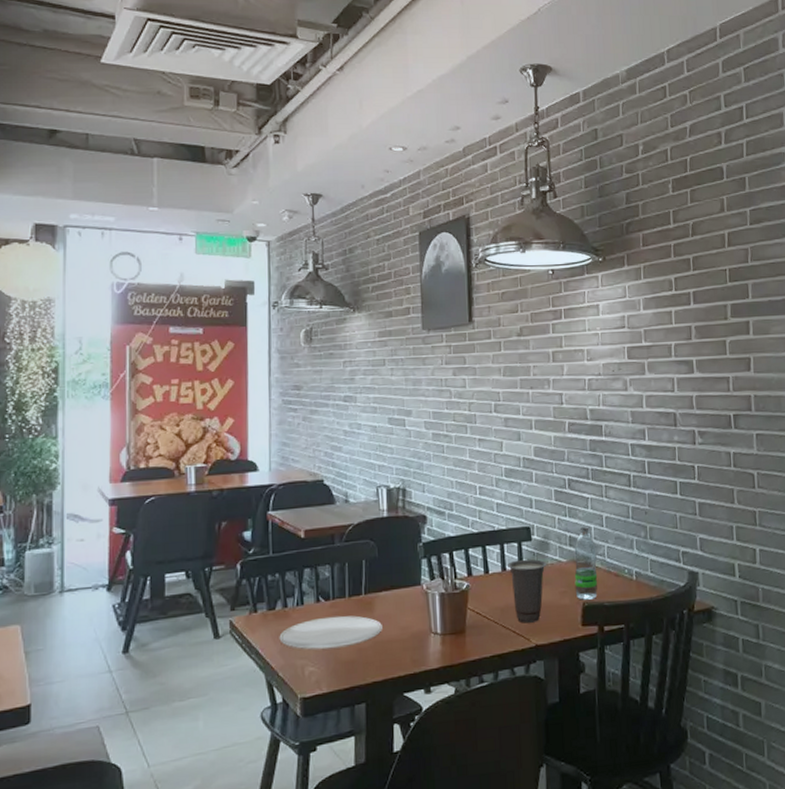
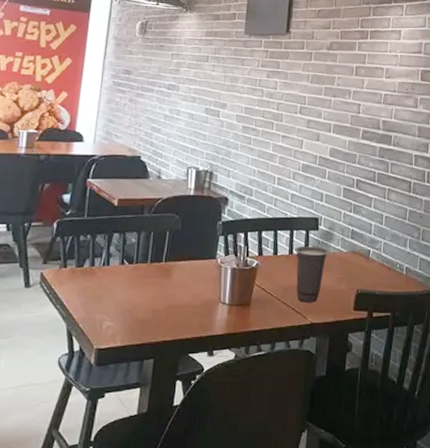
plate: present [279,615,382,651] -> none [83,278,177,308]
bottle: present [574,527,598,600] -> none [351,223,374,288]

